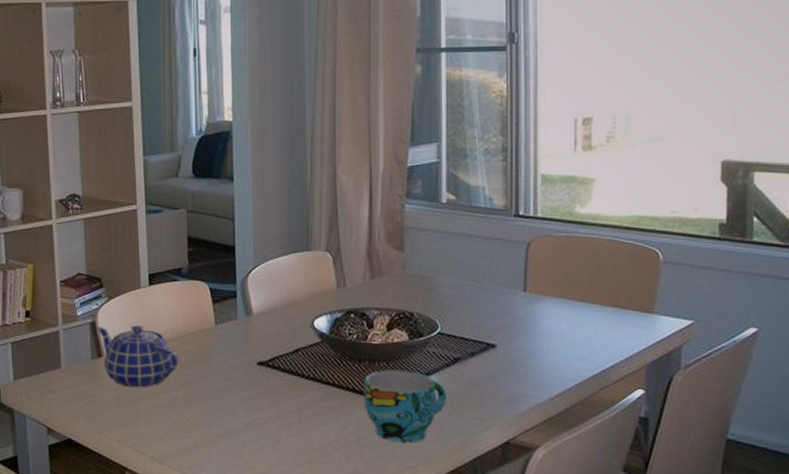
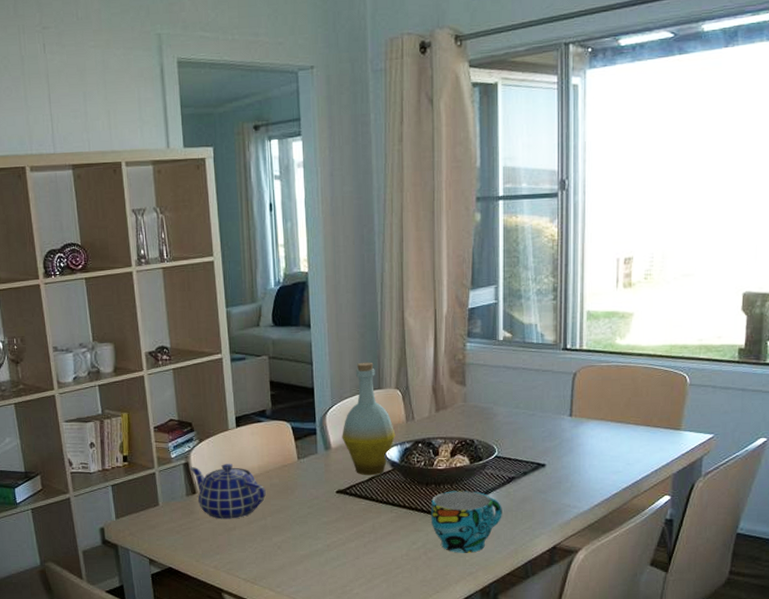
bottle: none [265,220,325,347] -> present [342,362,396,476]

